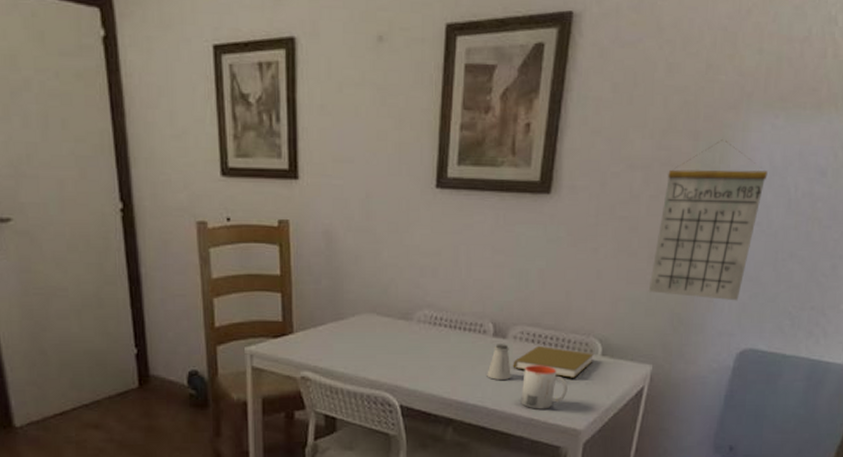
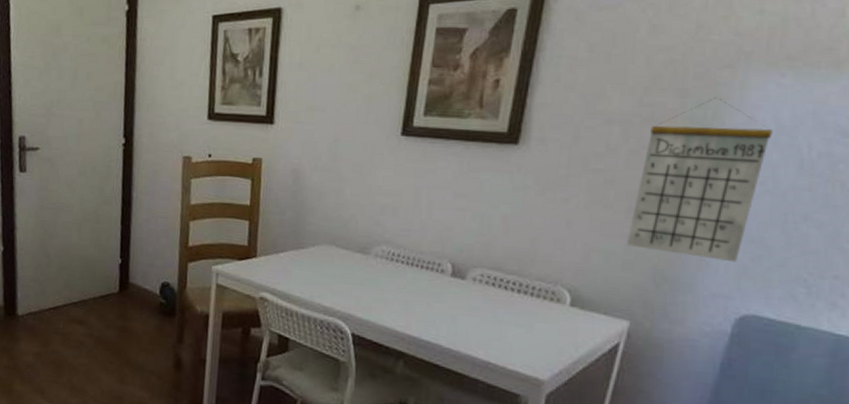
saltshaker: present [487,344,511,380] -> none [442,284,469,320]
book: present [513,345,594,378] -> none [470,289,561,326]
mug: present [521,365,568,409] -> none [477,308,531,355]

